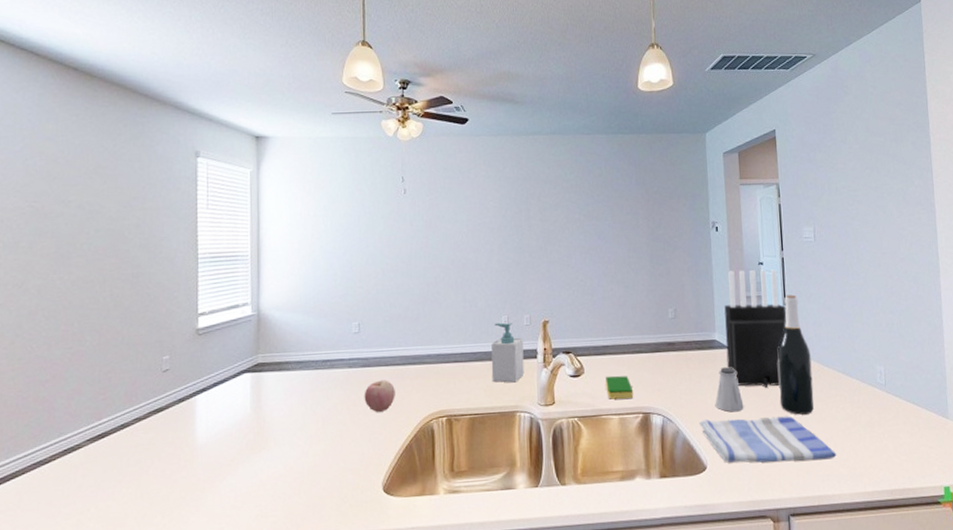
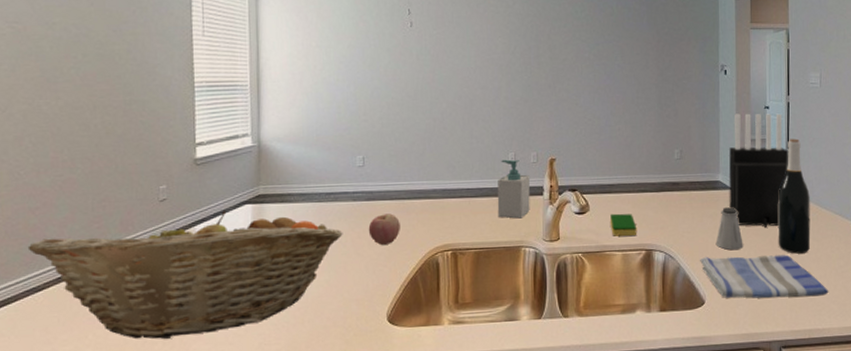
fruit basket: none [36,380,339,512] -> present [27,211,343,339]

